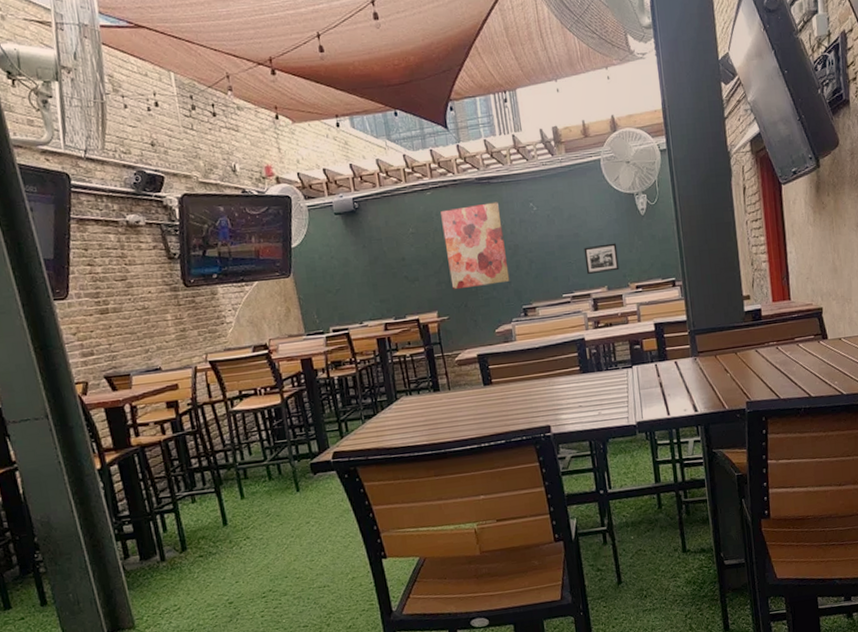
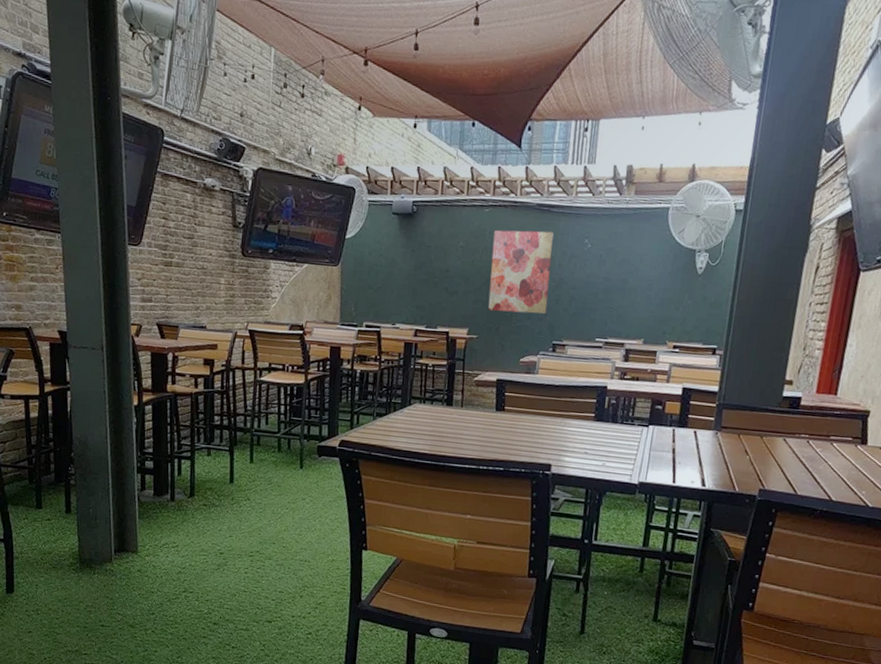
picture frame: present [583,243,620,274] -> none [625,295,665,326]

